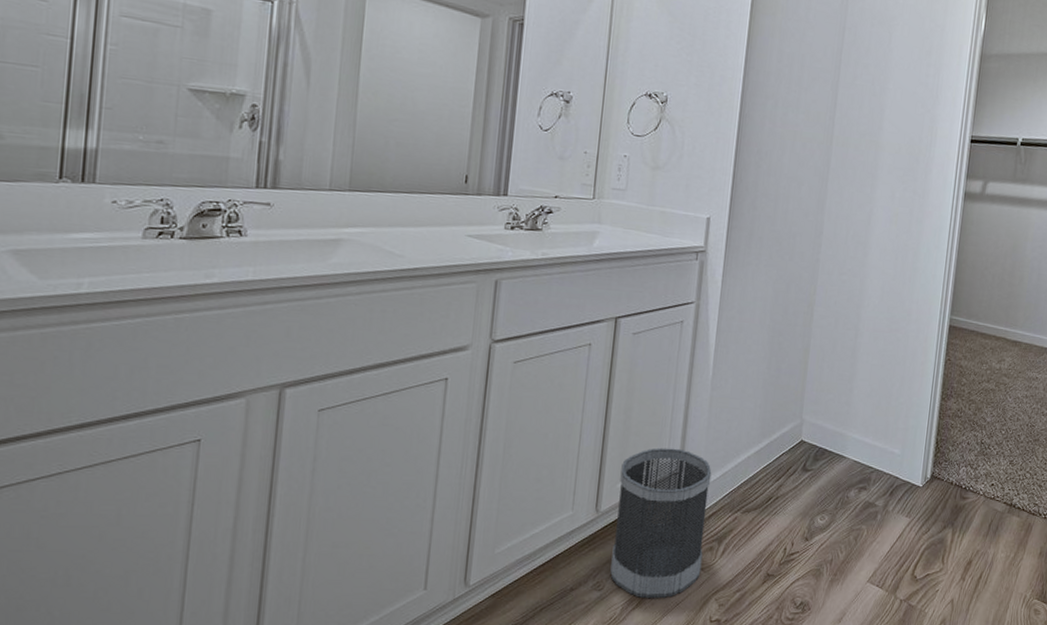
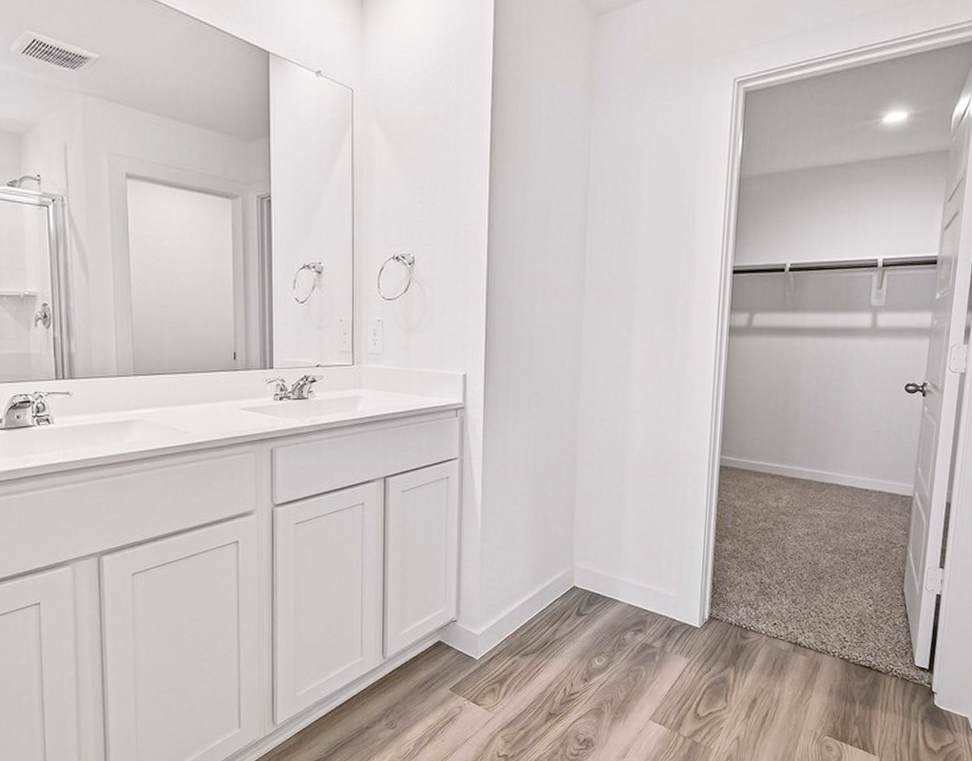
wastebasket: present [610,447,712,599] -> none [401,597,488,736]

